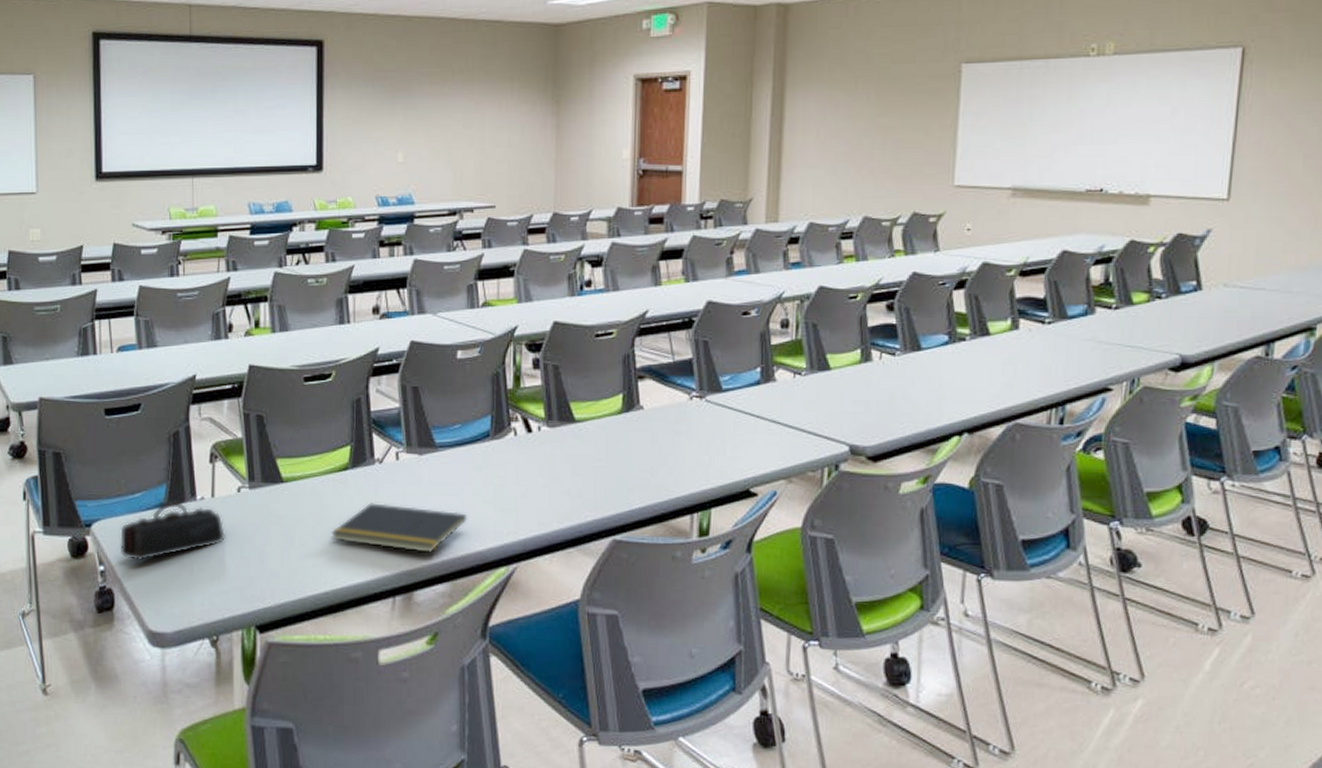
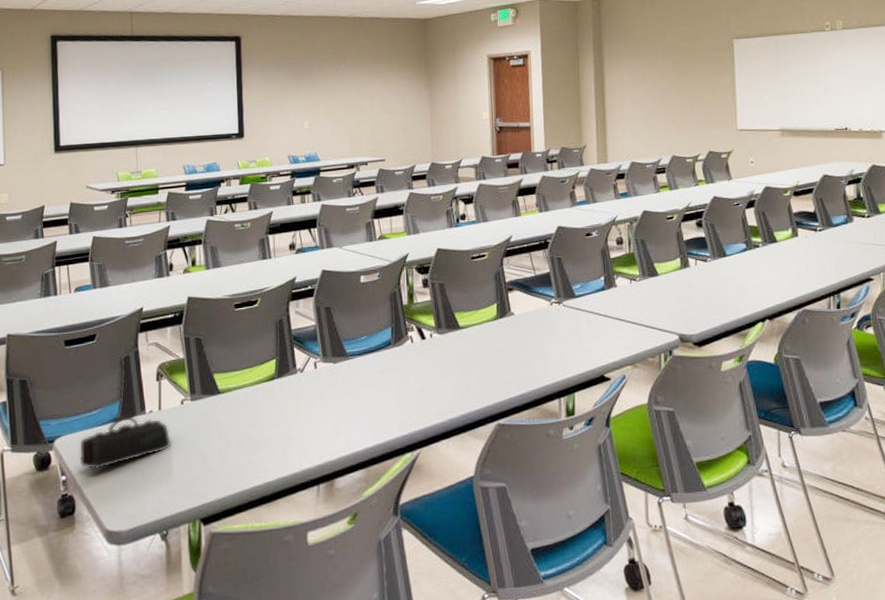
notepad: present [331,503,467,554] -> none [262,406,377,446]

